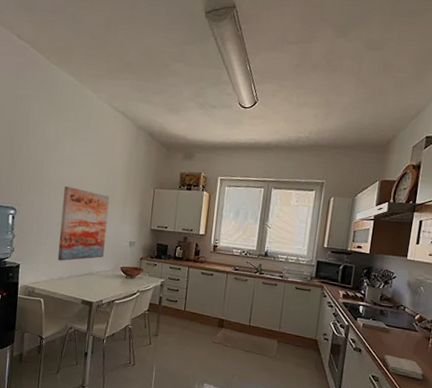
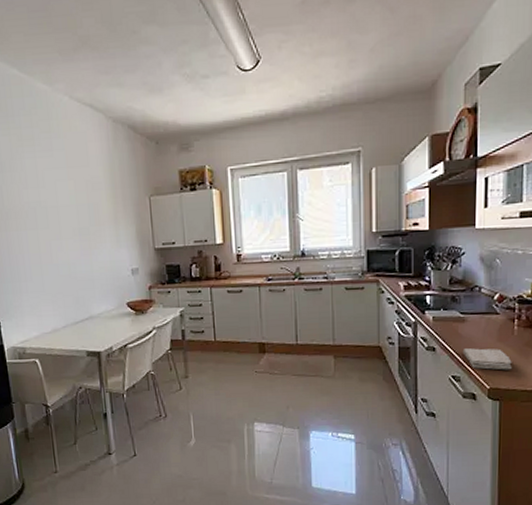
wall art: present [57,186,110,261] -> none [35,213,103,309]

